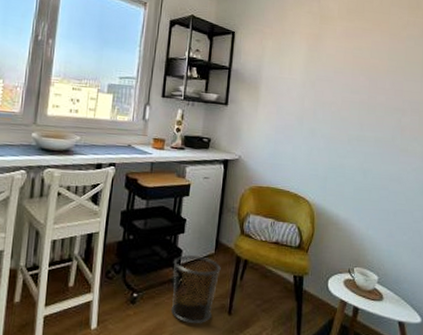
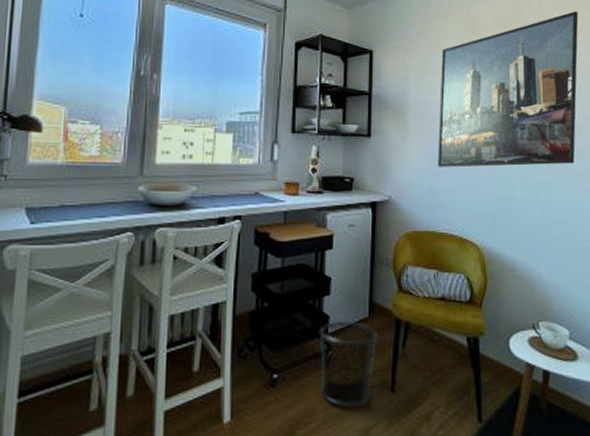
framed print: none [282,9,413,140] -> present [437,11,579,168]

